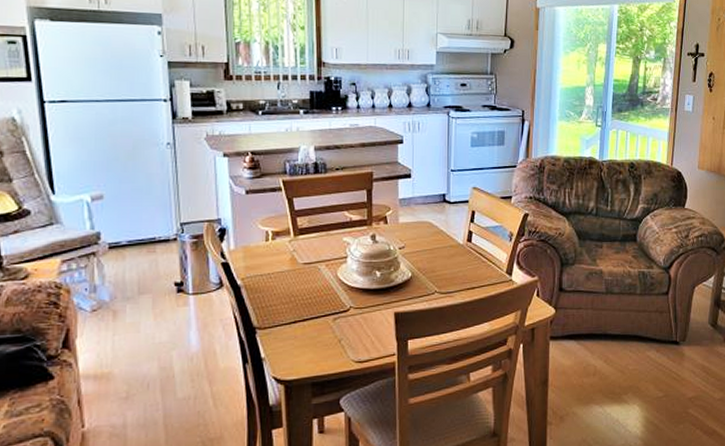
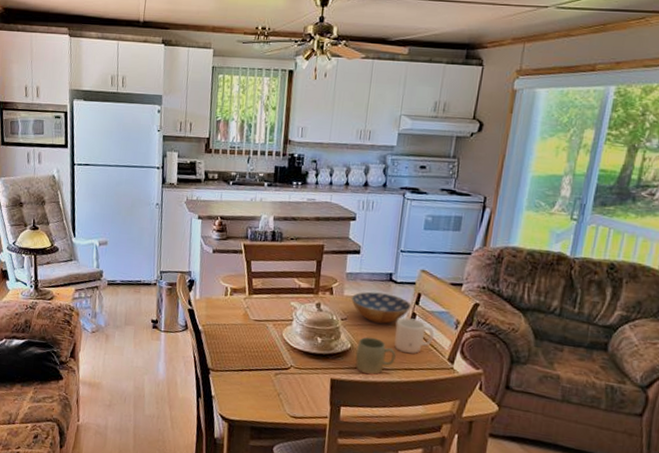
bowl: none [406,215,467,248] -> present [350,291,411,325]
mug: none [417,262,457,301] -> present [355,336,396,375]
mug: none [454,237,491,273] -> present [394,317,435,354]

